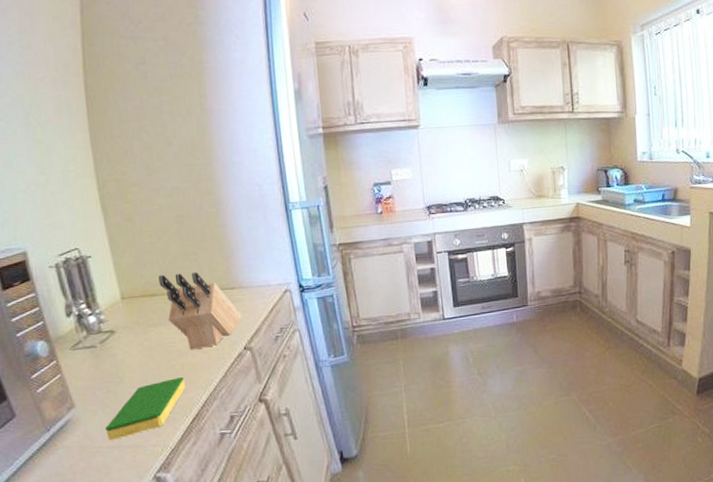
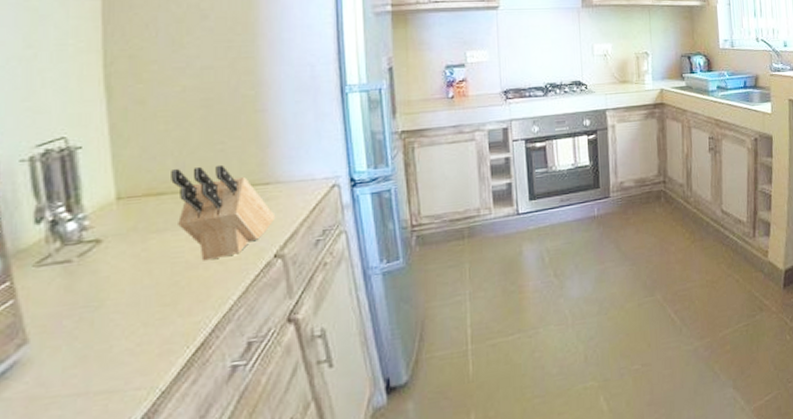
dish sponge: present [106,376,186,440] -> none [69,294,192,386]

